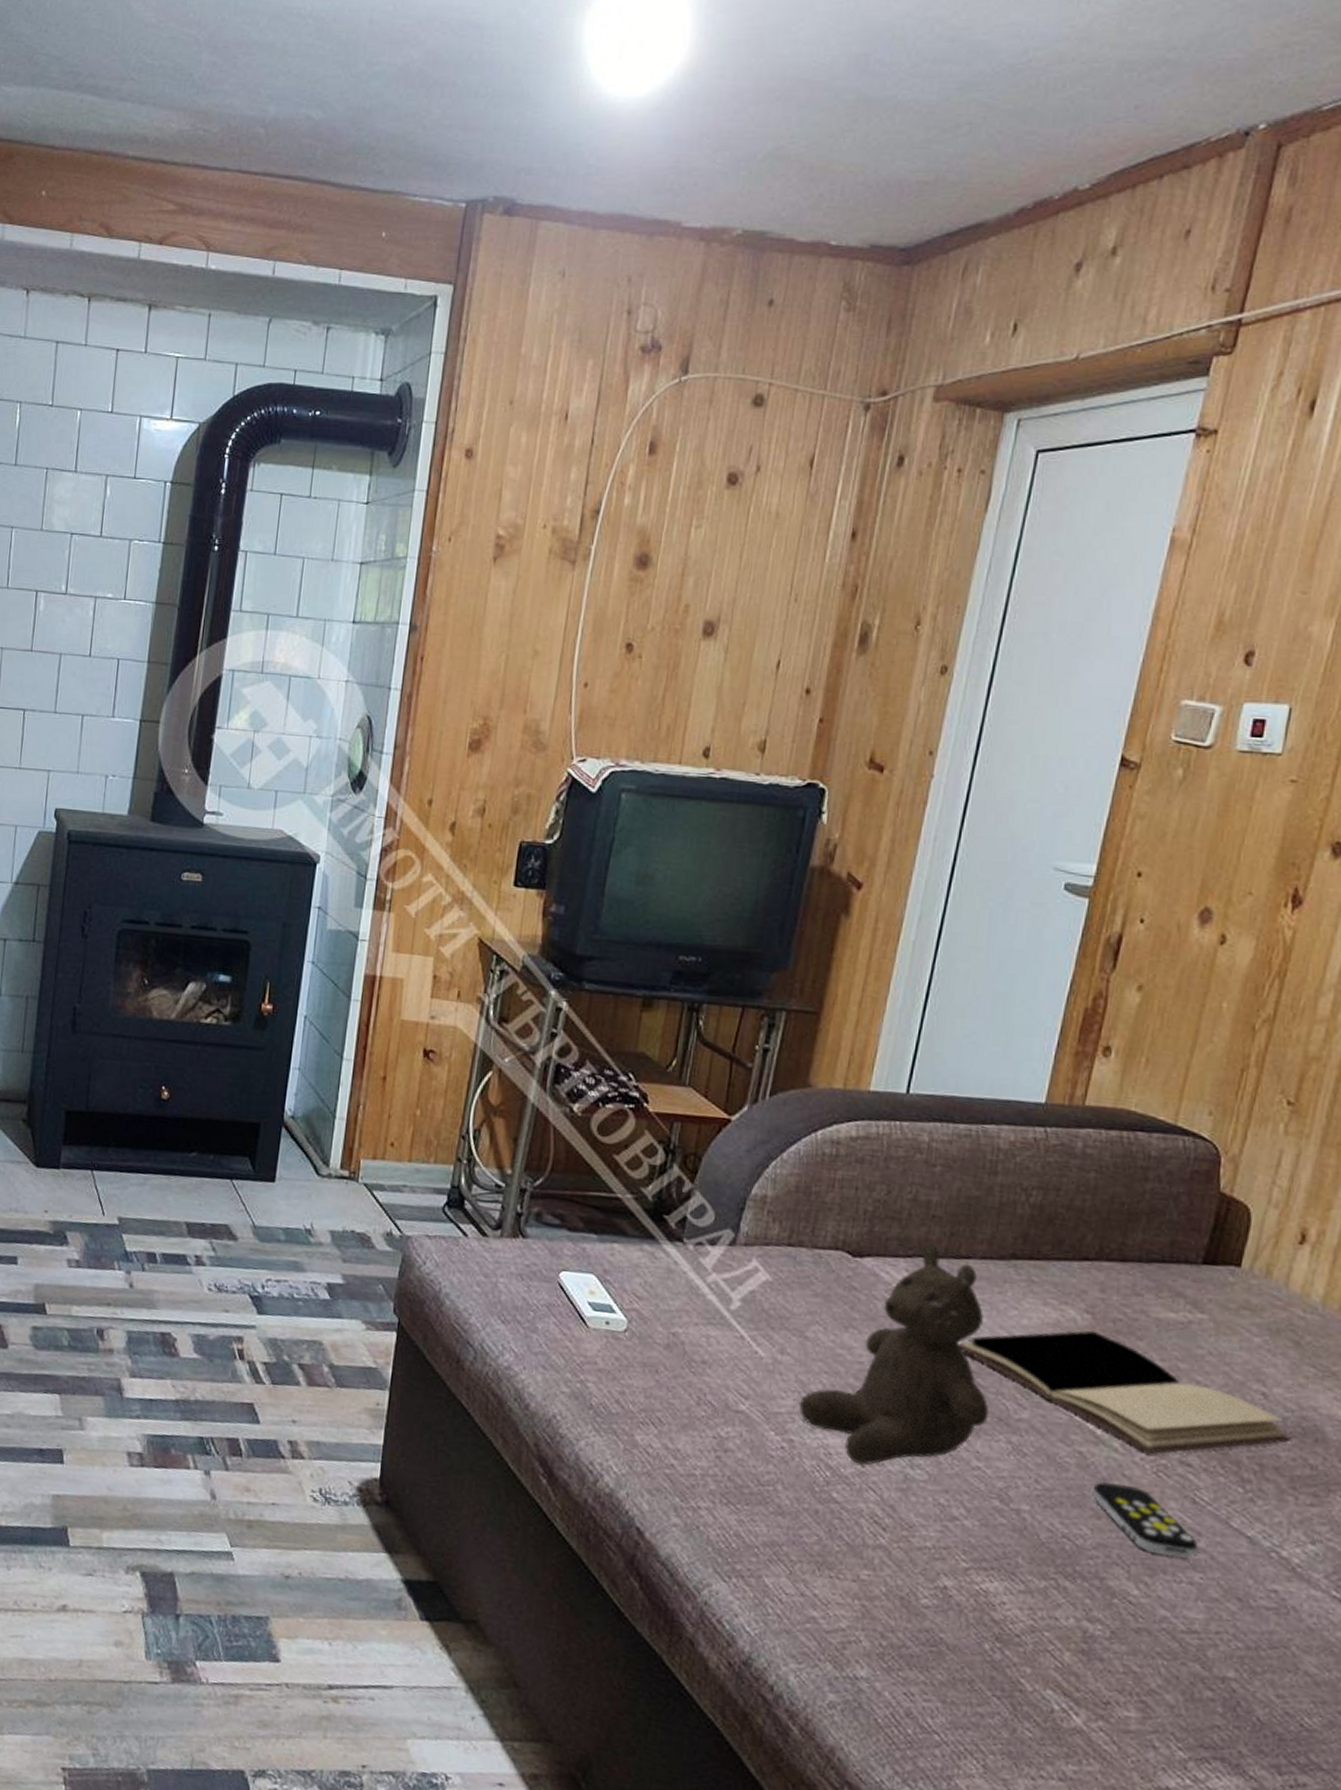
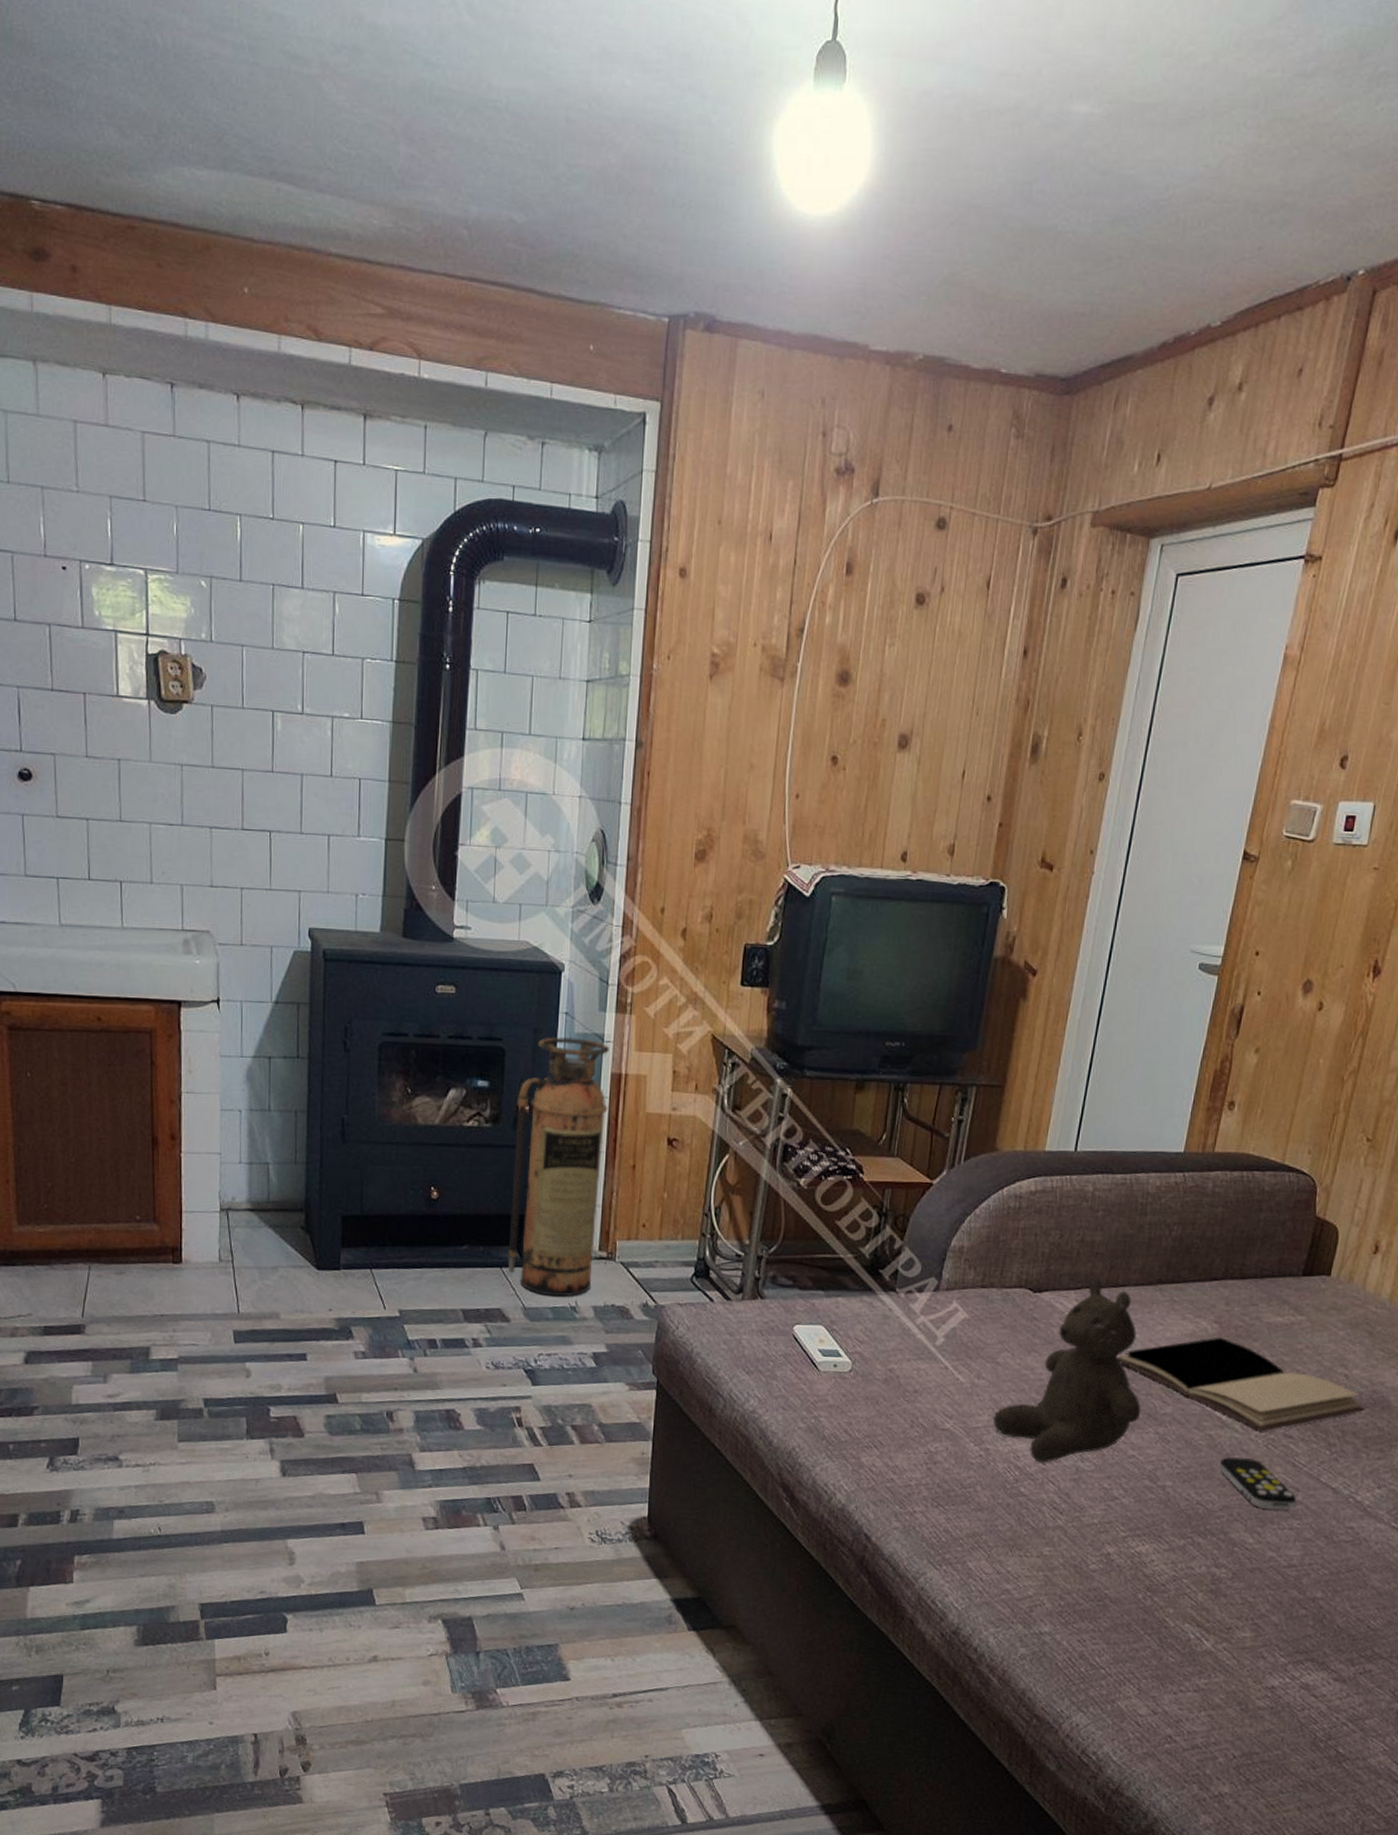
fire extinguisher: none [239,932,364,1218] -> present [508,1036,609,1297]

